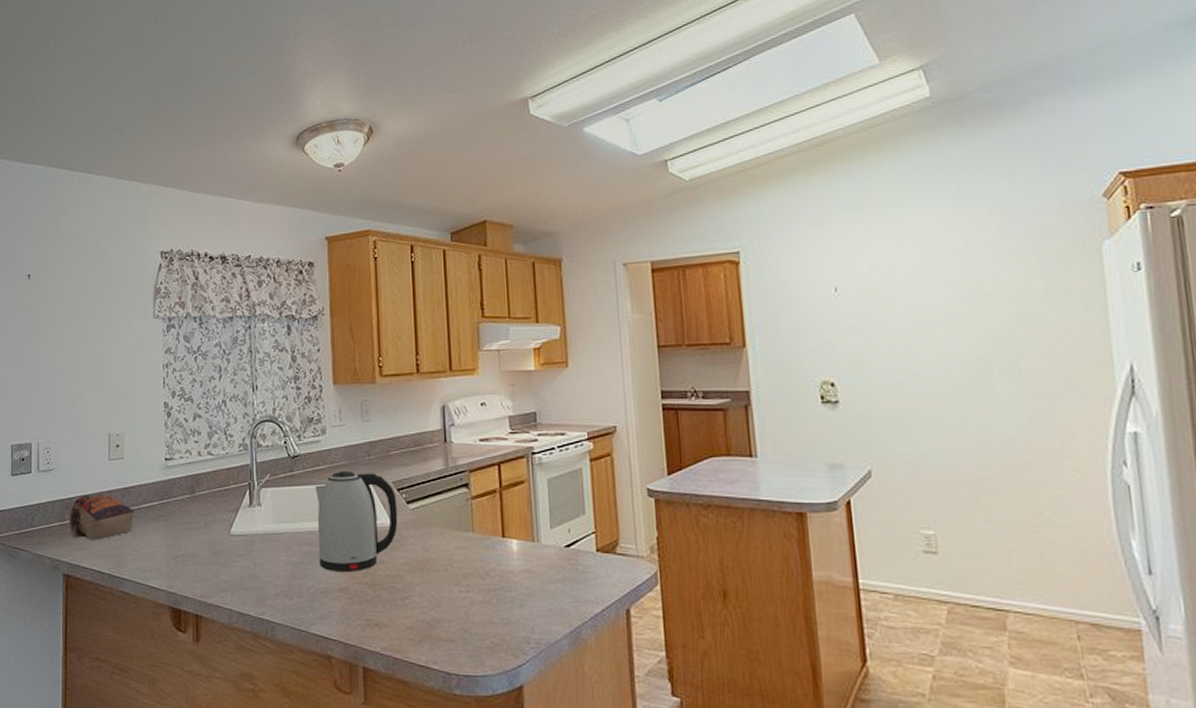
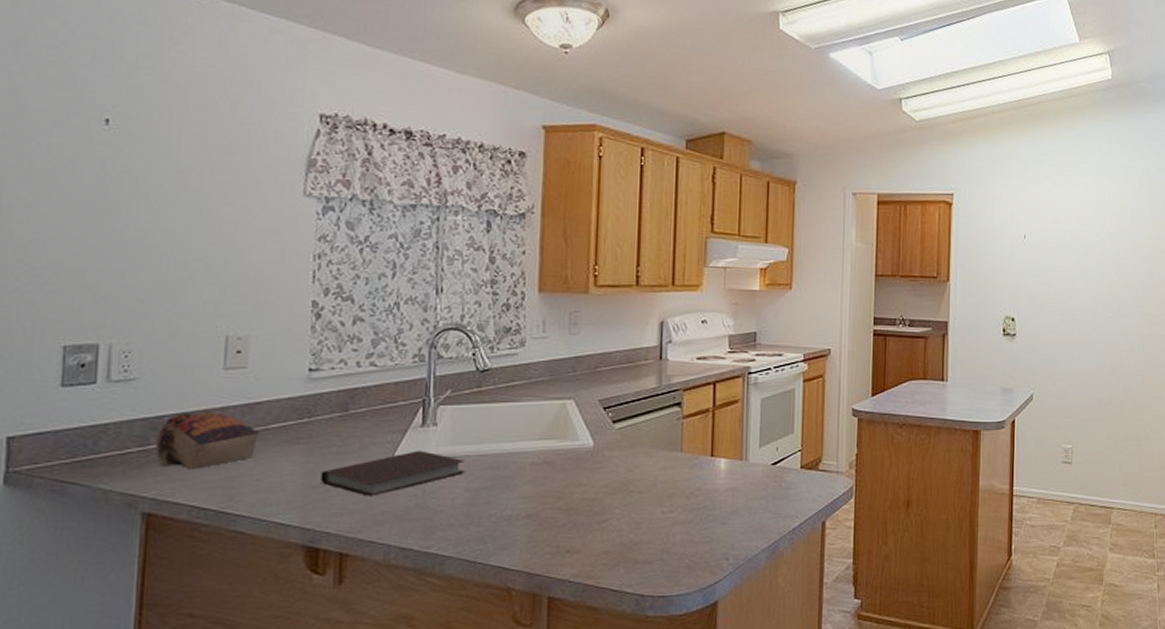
notebook: none [178,527,285,567] -> present [320,450,465,497]
kettle: present [315,470,398,572] -> none [505,387,602,497]

